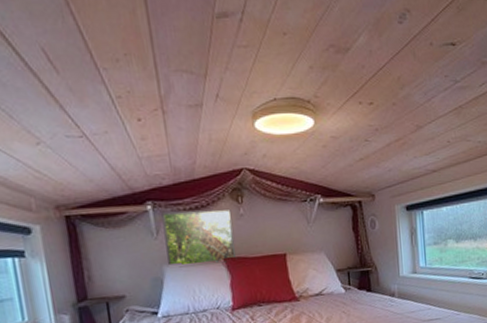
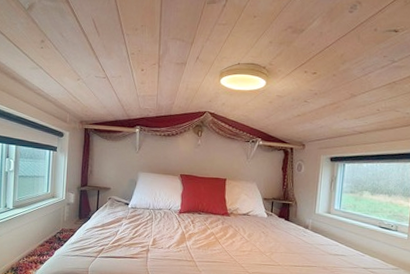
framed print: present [161,209,236,268] -> none [142,135,192,178]

